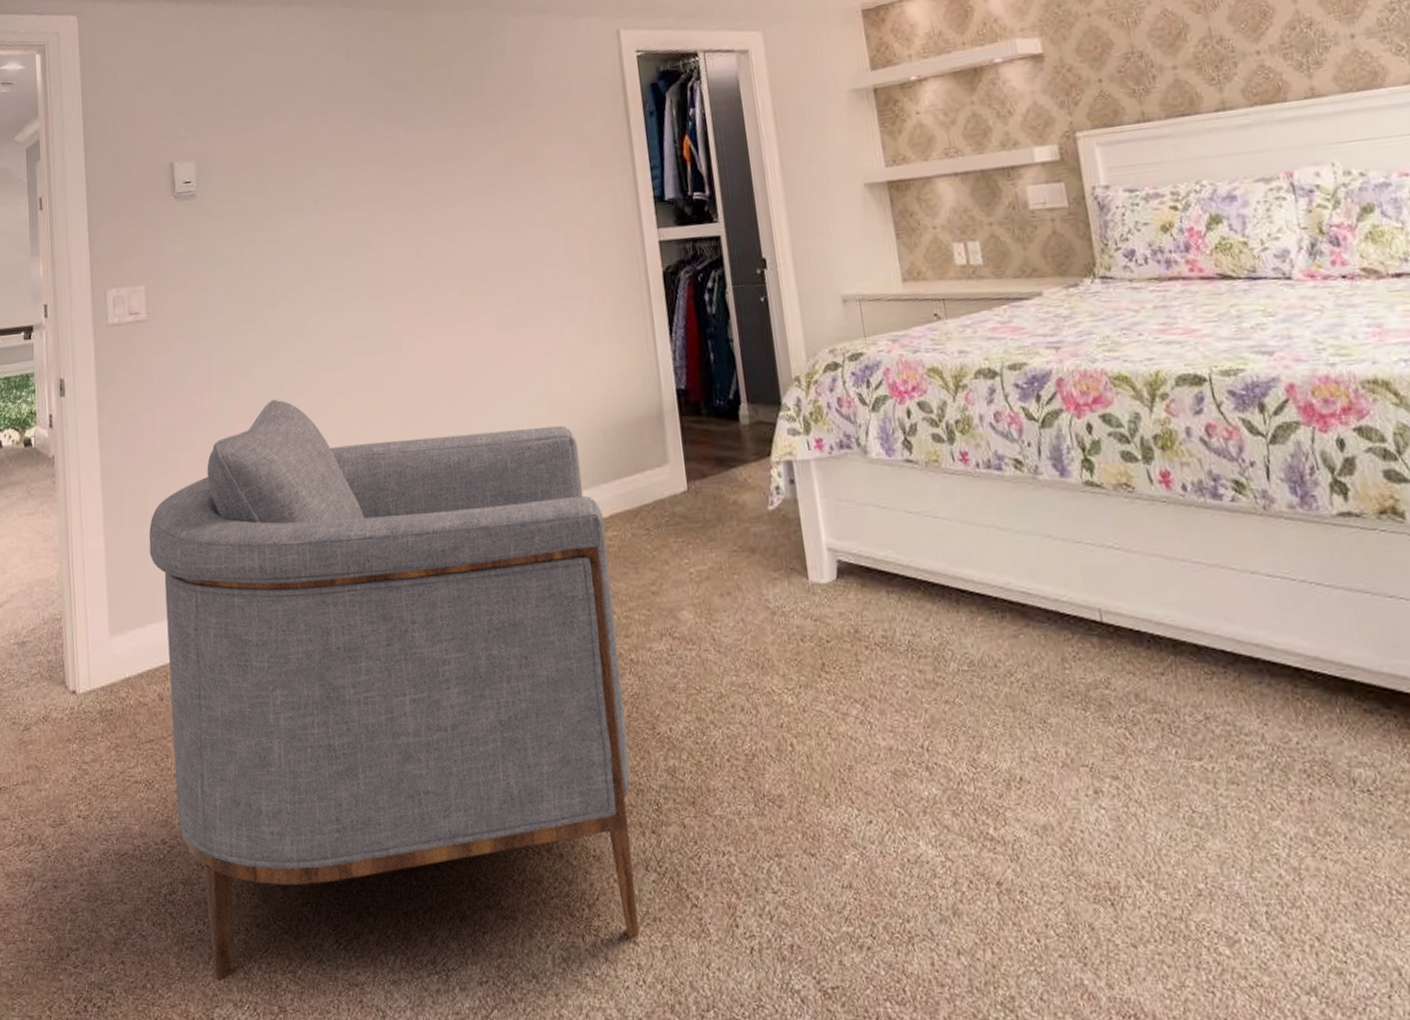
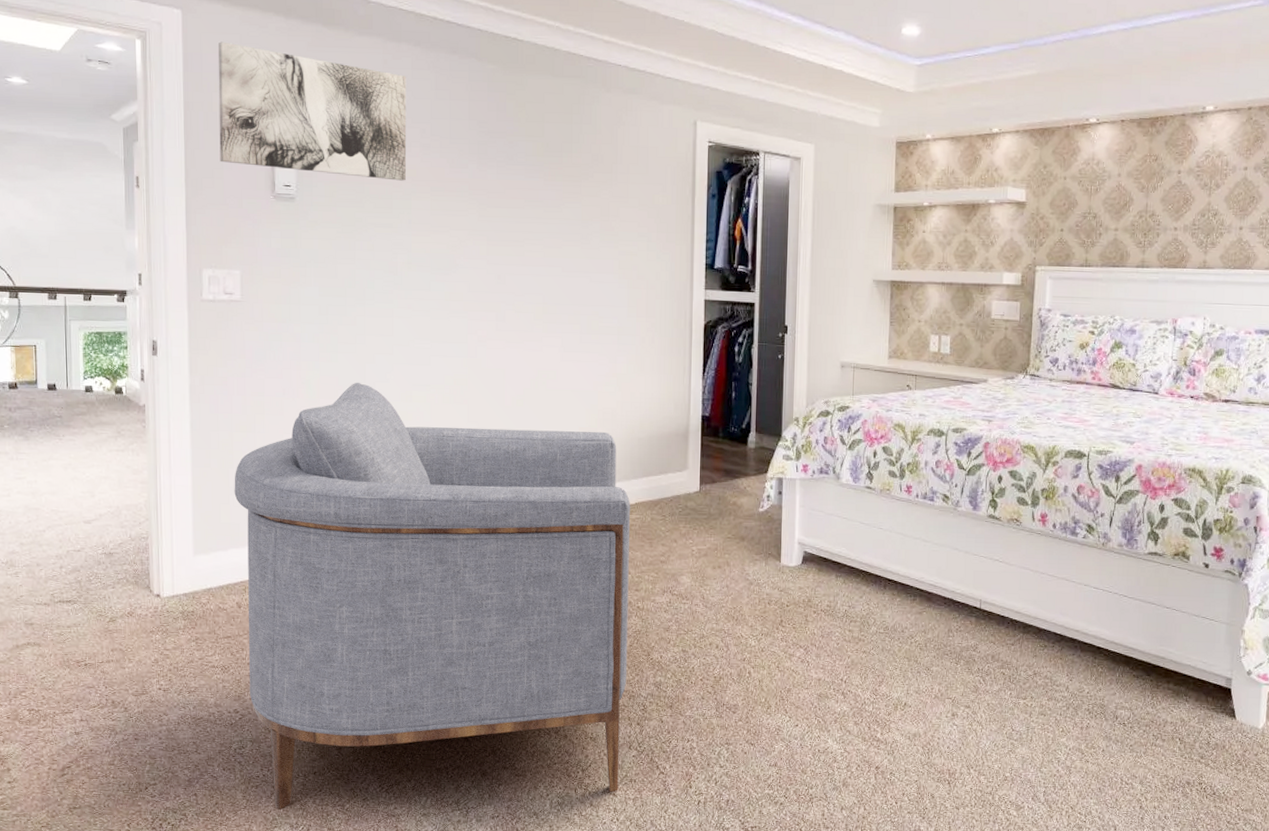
wall art: none [113,40,308,169] -> present [218,41,407,181]

